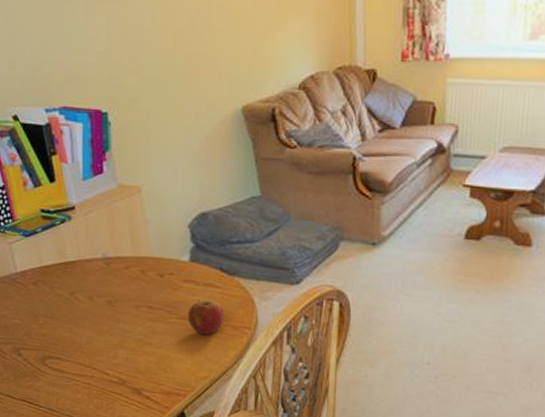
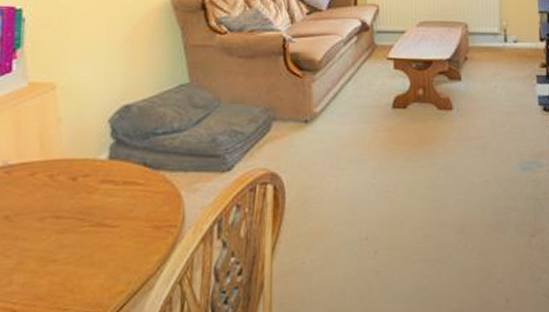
apple: present [187,299,225,336] -> none [103,200,147,242]

